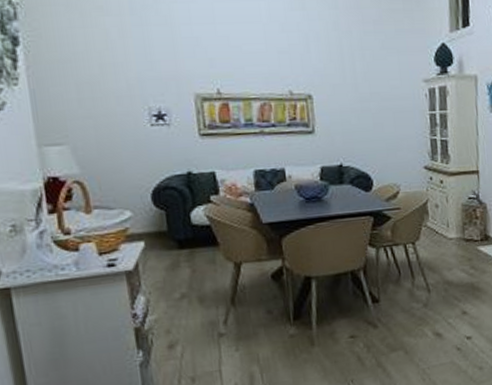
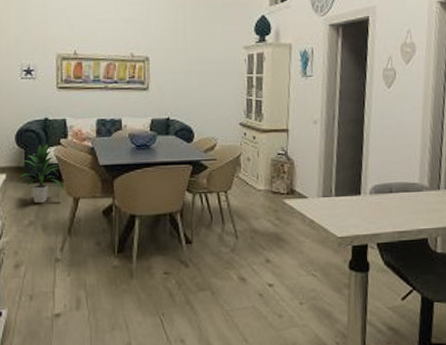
indoor plant: none [162,202,222,272] -> present [19,144,64,203]

